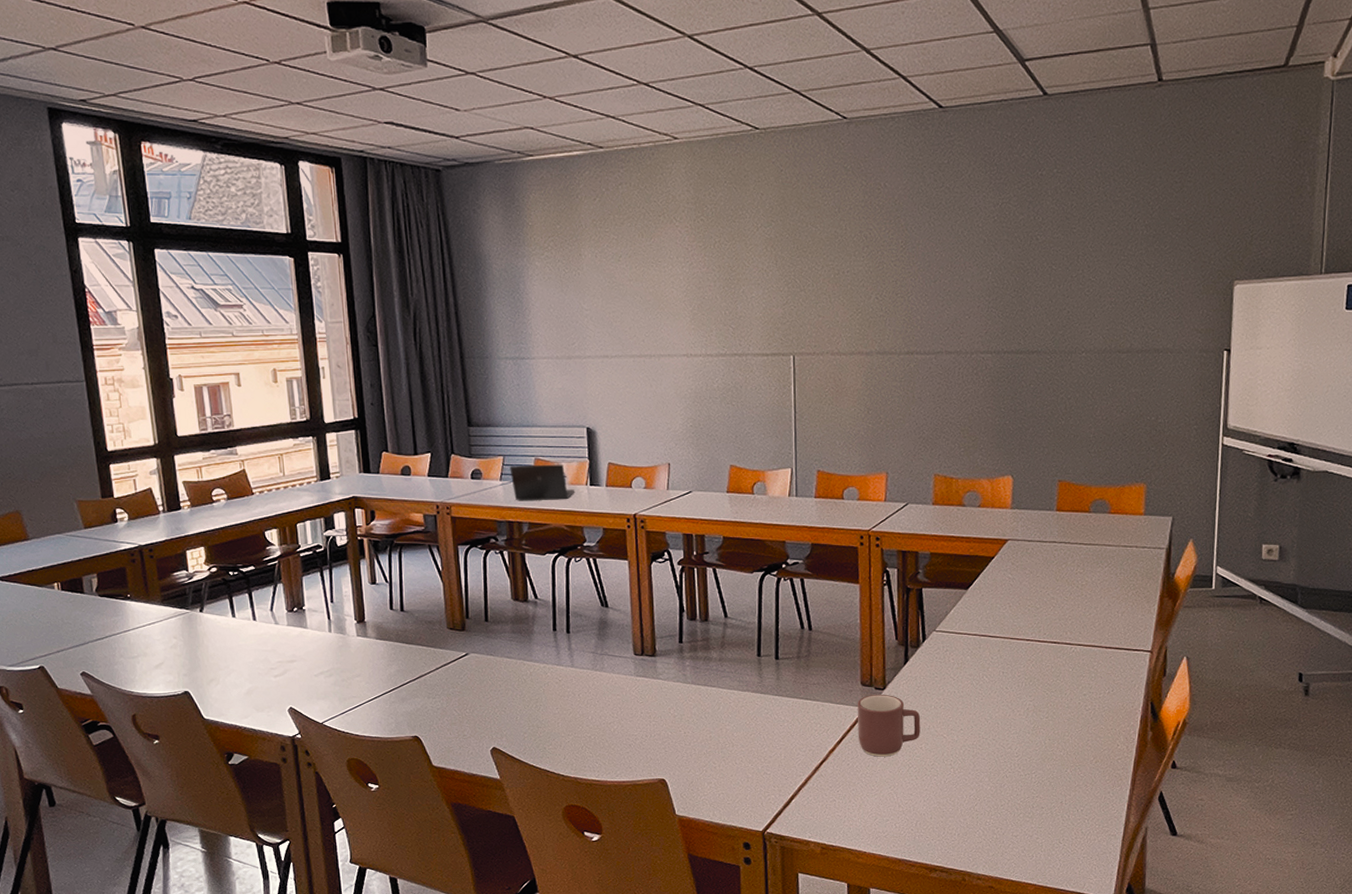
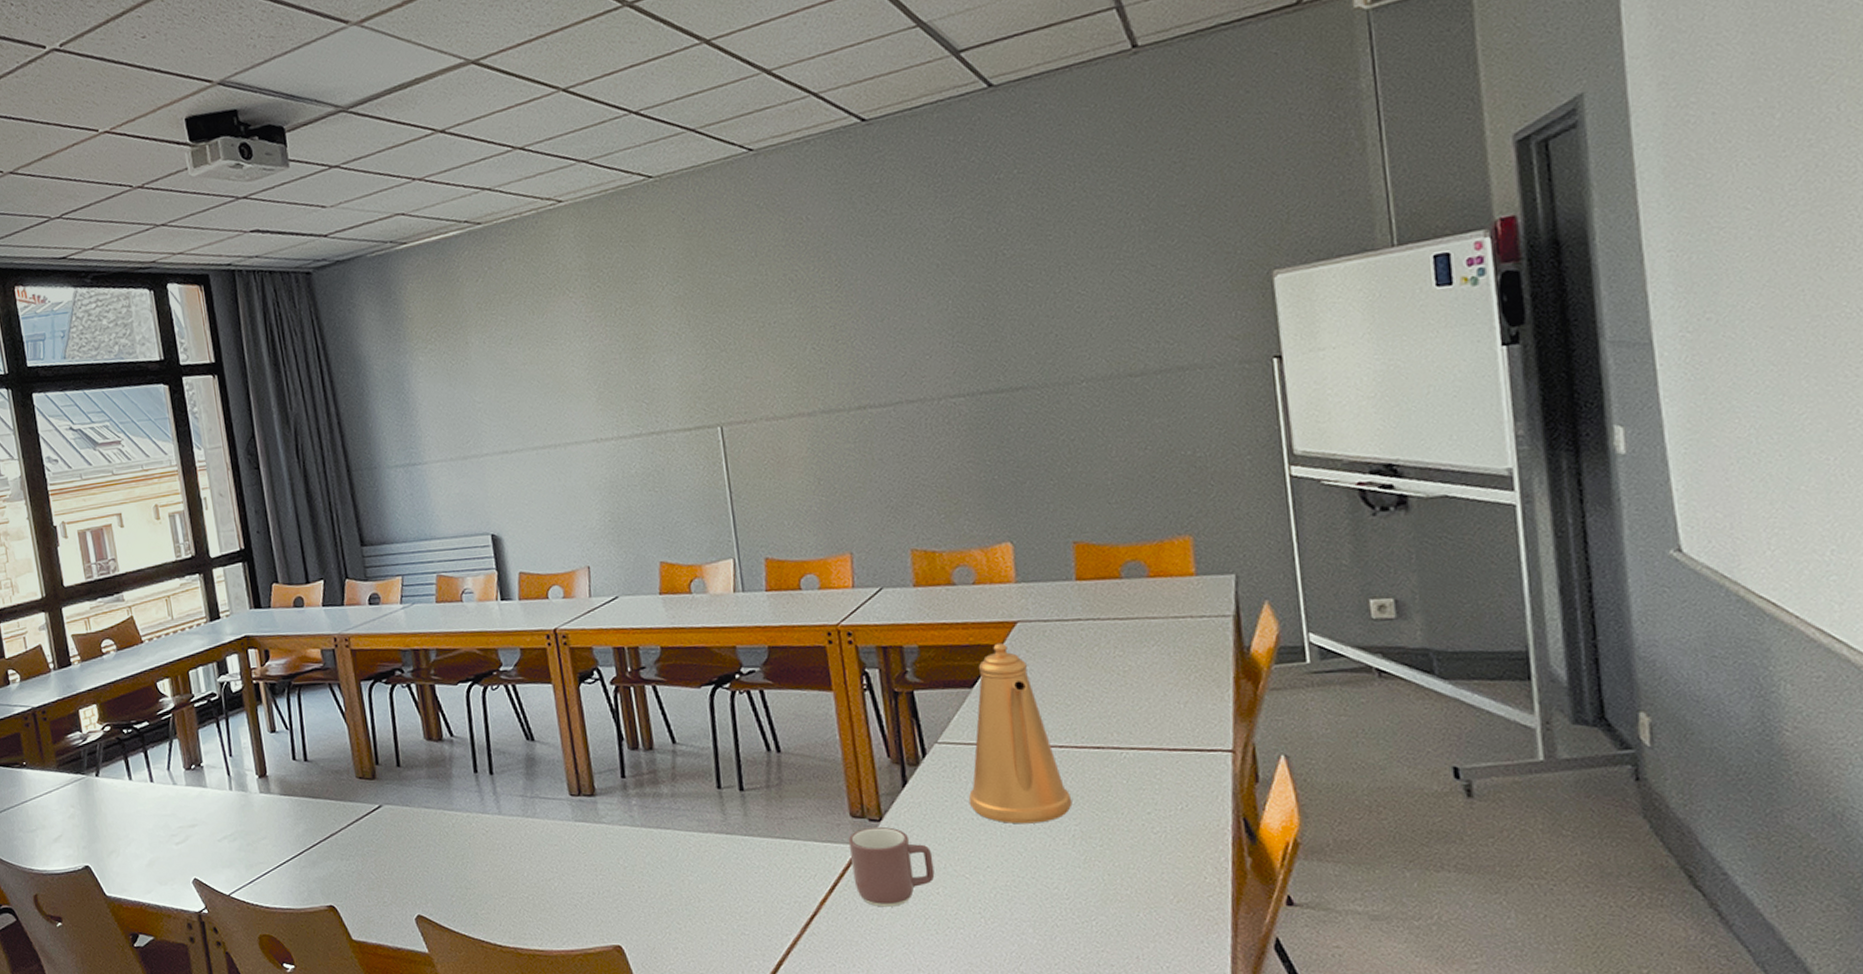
laptop: present [509,464,574,500] -> none [410,579,484,625]
coffee pot: none [953,555,1030,698] -> present [968,642,1073,824]

